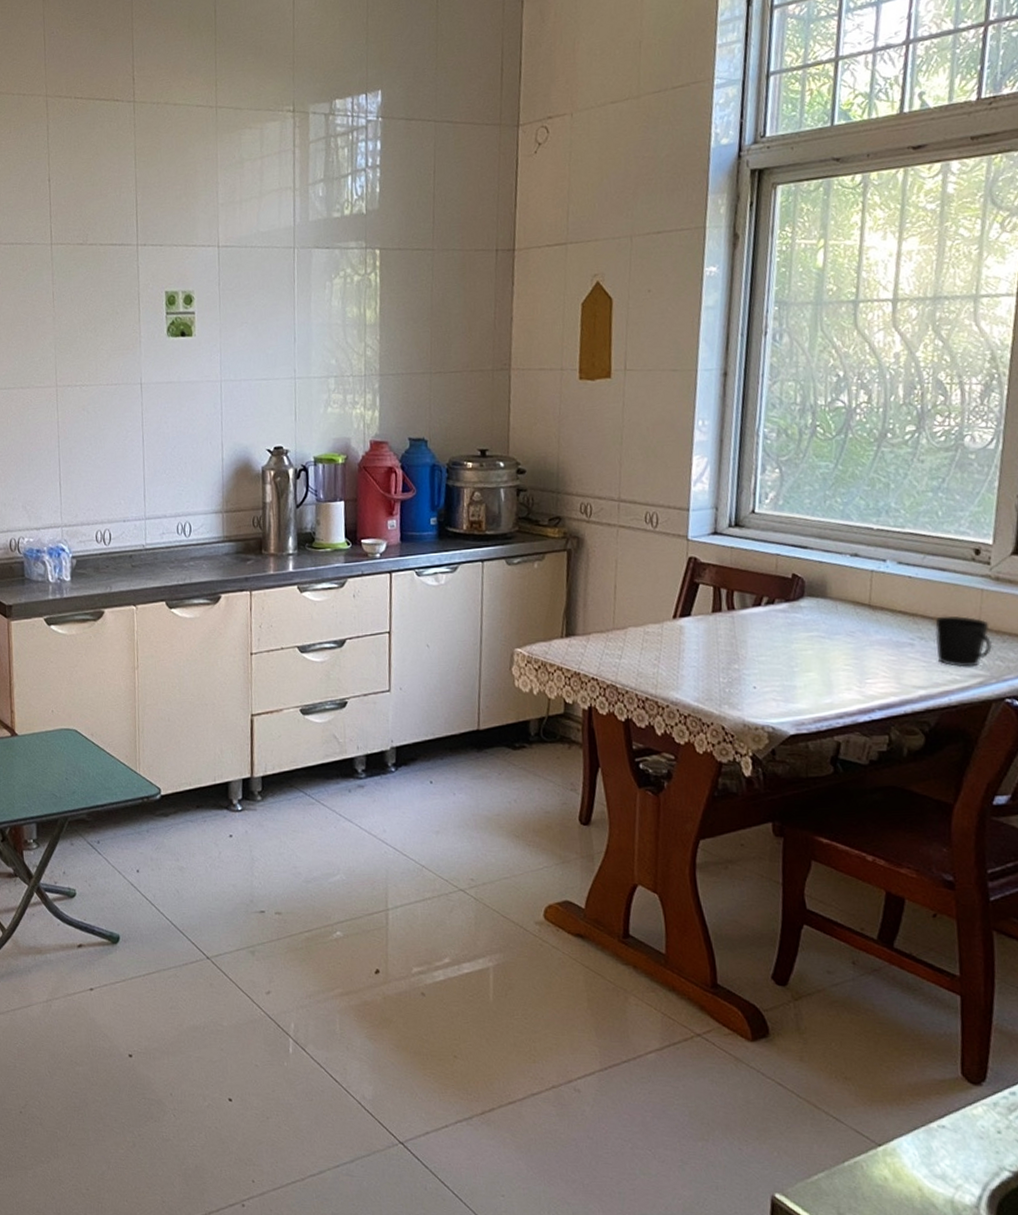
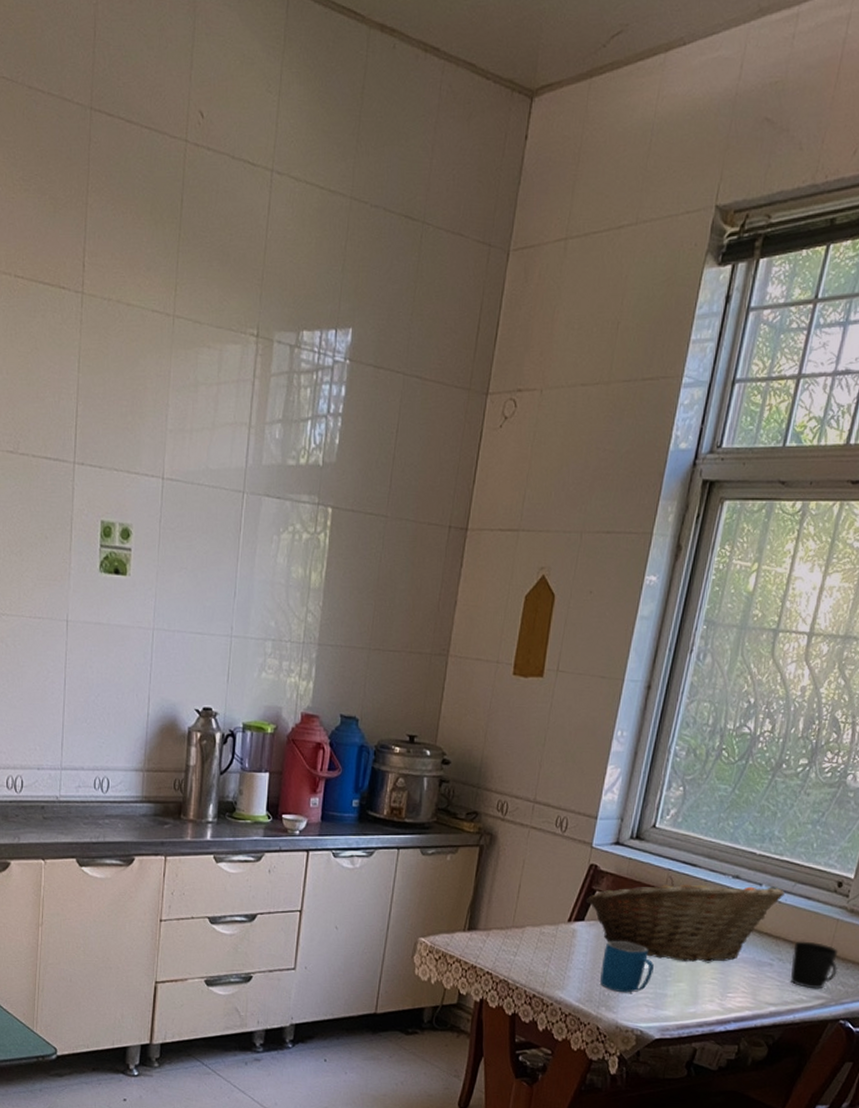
fruit basket: none [690,561,914,650] -> present [587,876,785,963]
mug: none [717,633,777,688] -> present [600,941,654,993]

